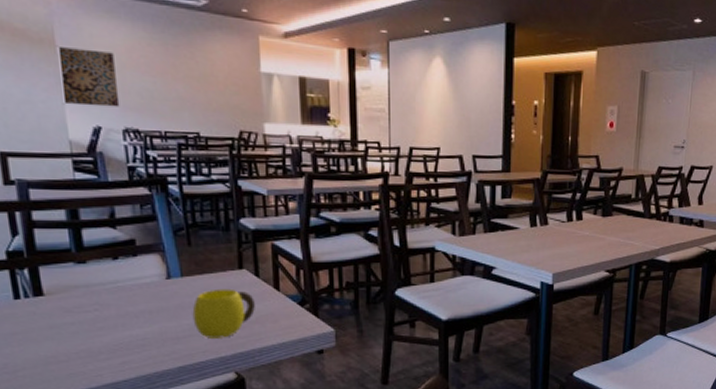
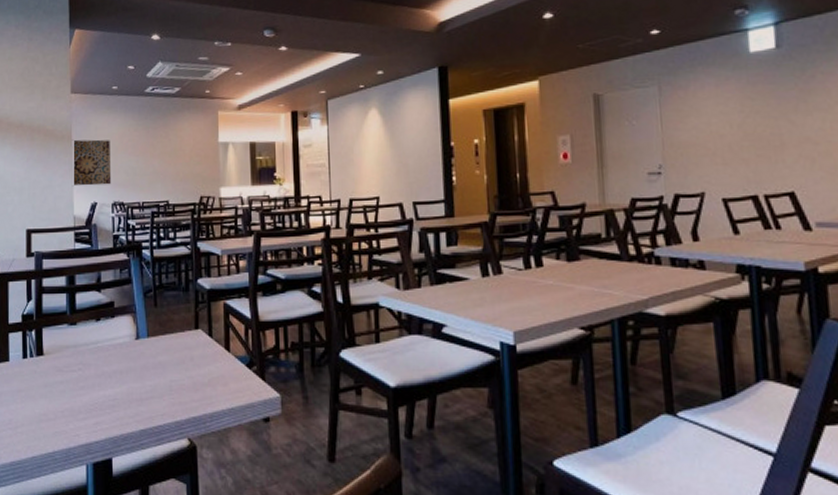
cup: present [192,288,255,338] -> none [154,349,208,401]

